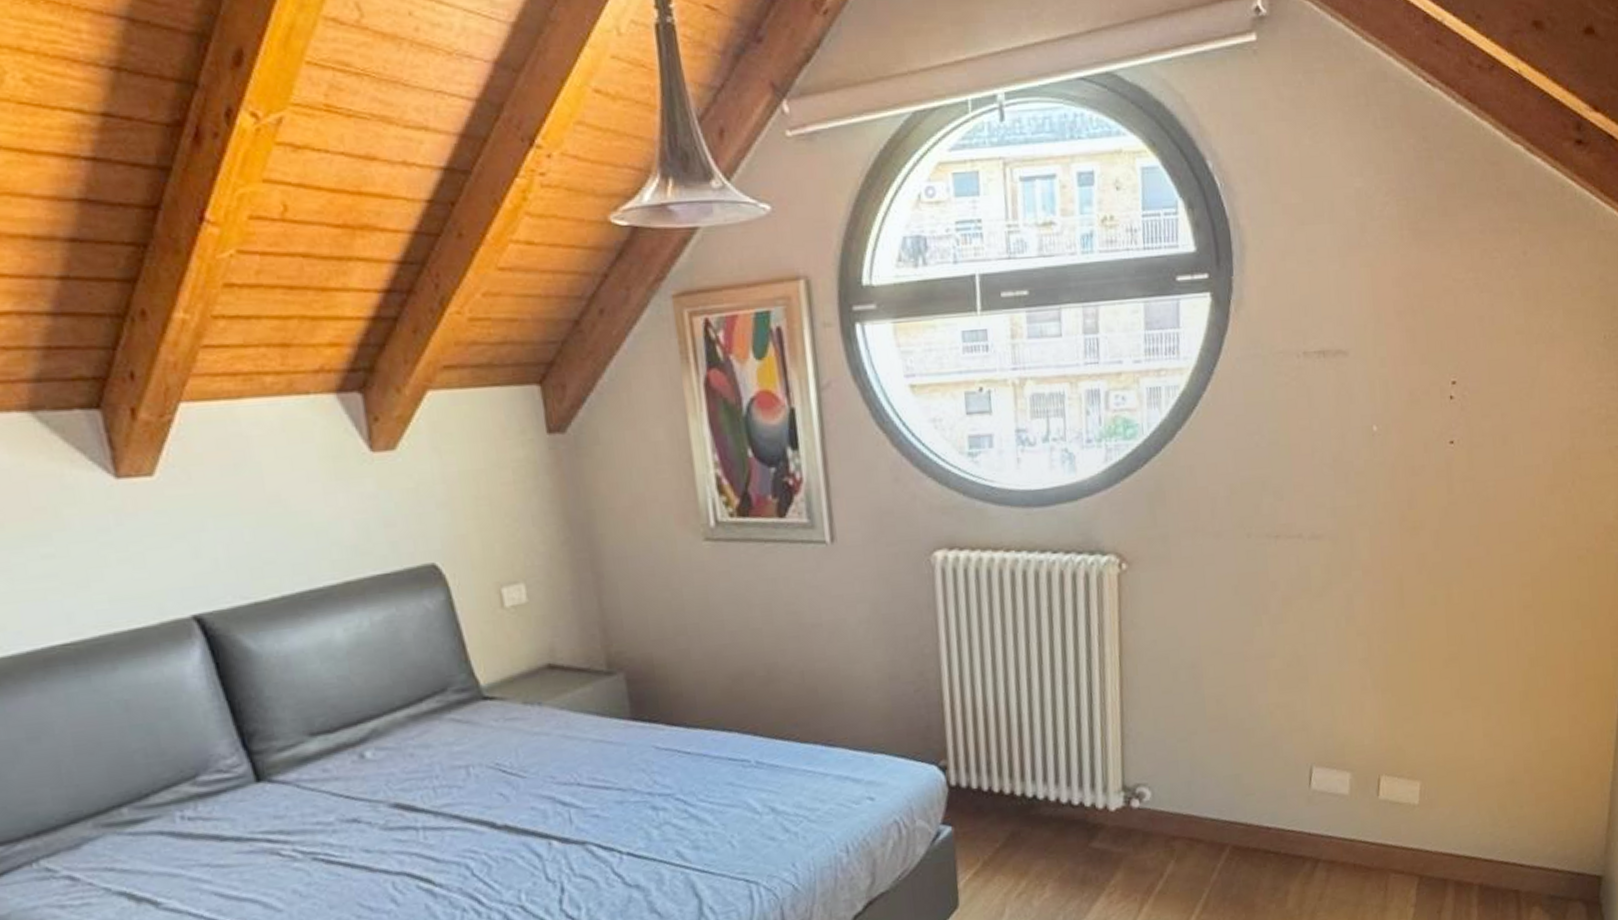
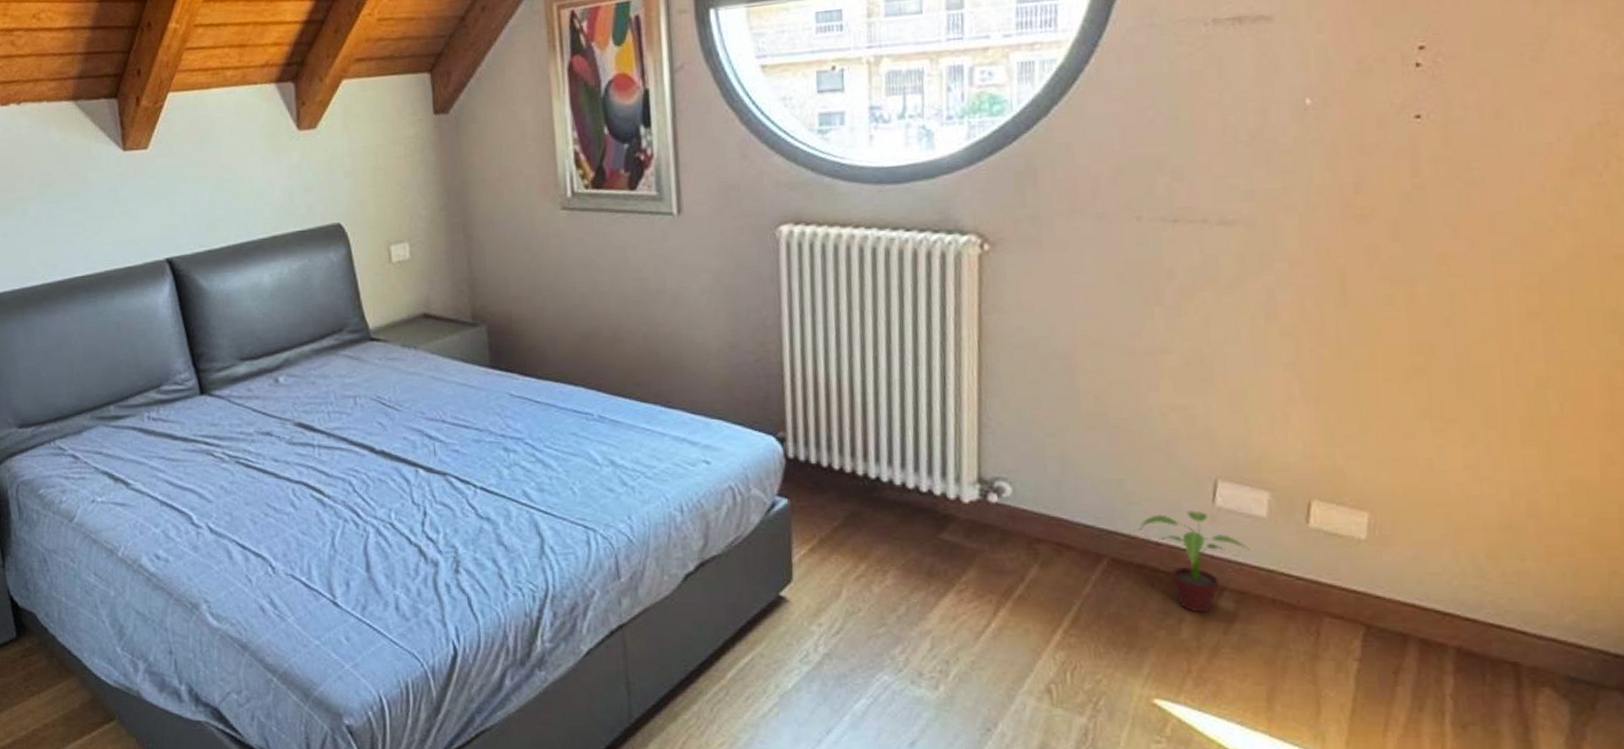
potted plant: none [1254,795,1337,885] -> present [1139,510,1249,613]

